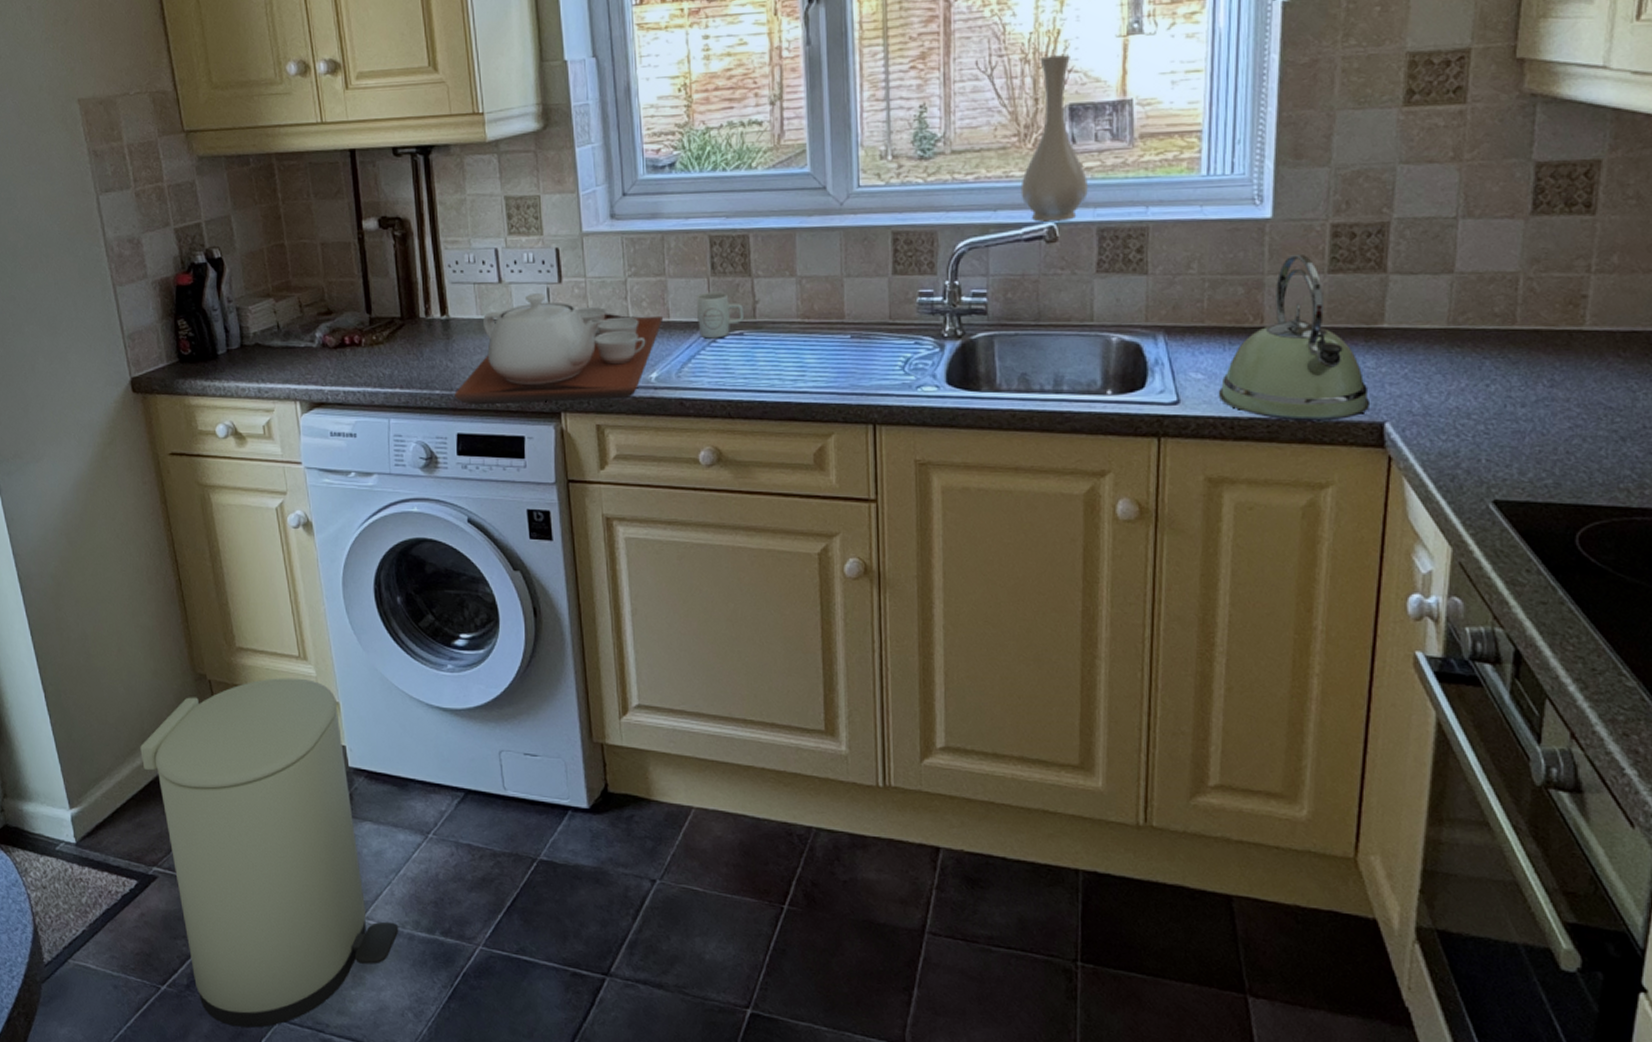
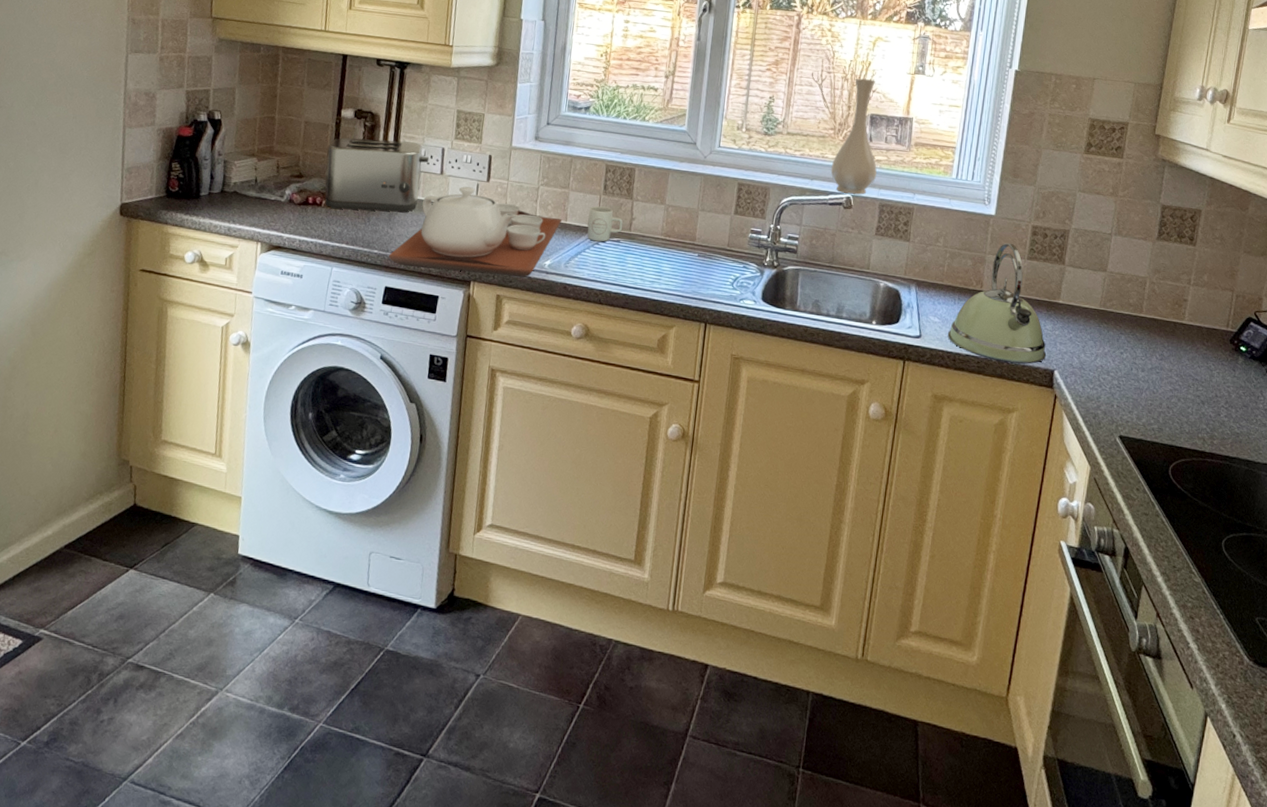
pedal bin: present [140,678,399,1028] -> none [52,470,253,787]
toaster: none [354,247,481,347] -> present [324,137,429,213]

